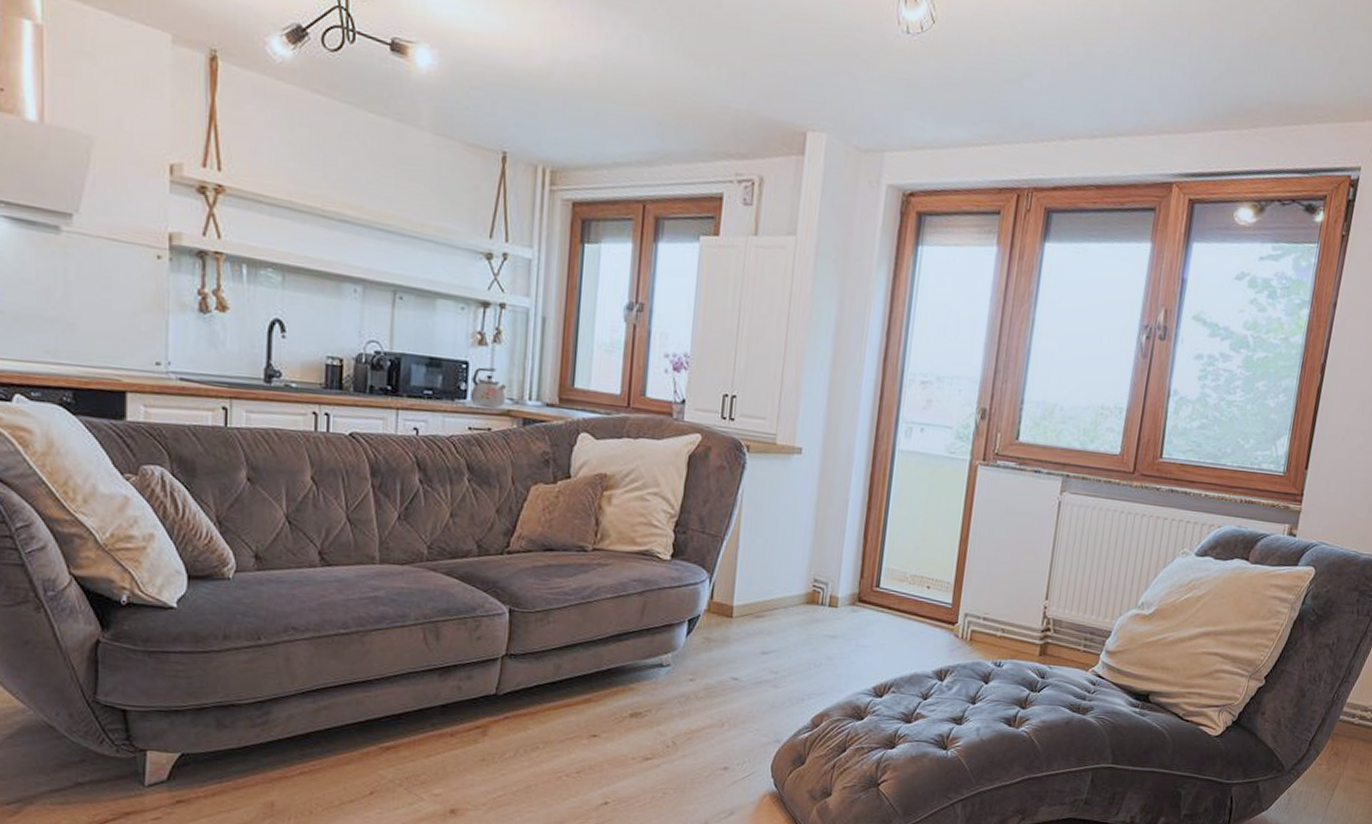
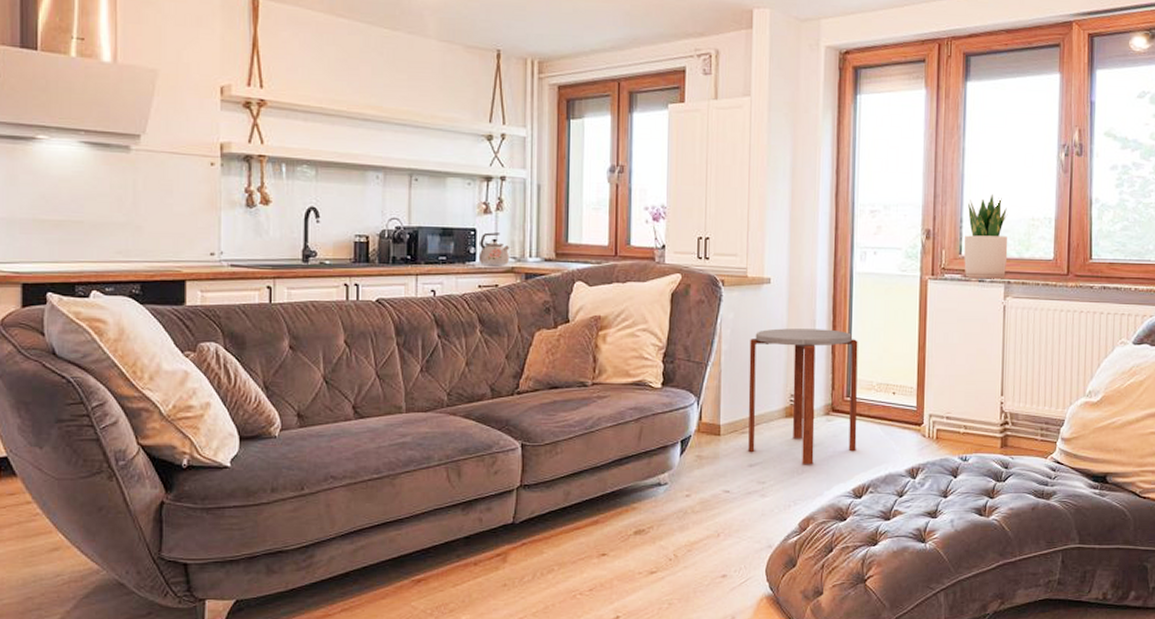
side table: none [762,505,894,658] -> present [748,328,858,465]
planter: none [1020,374,1075,471] -> present [964,193,1008,279]

